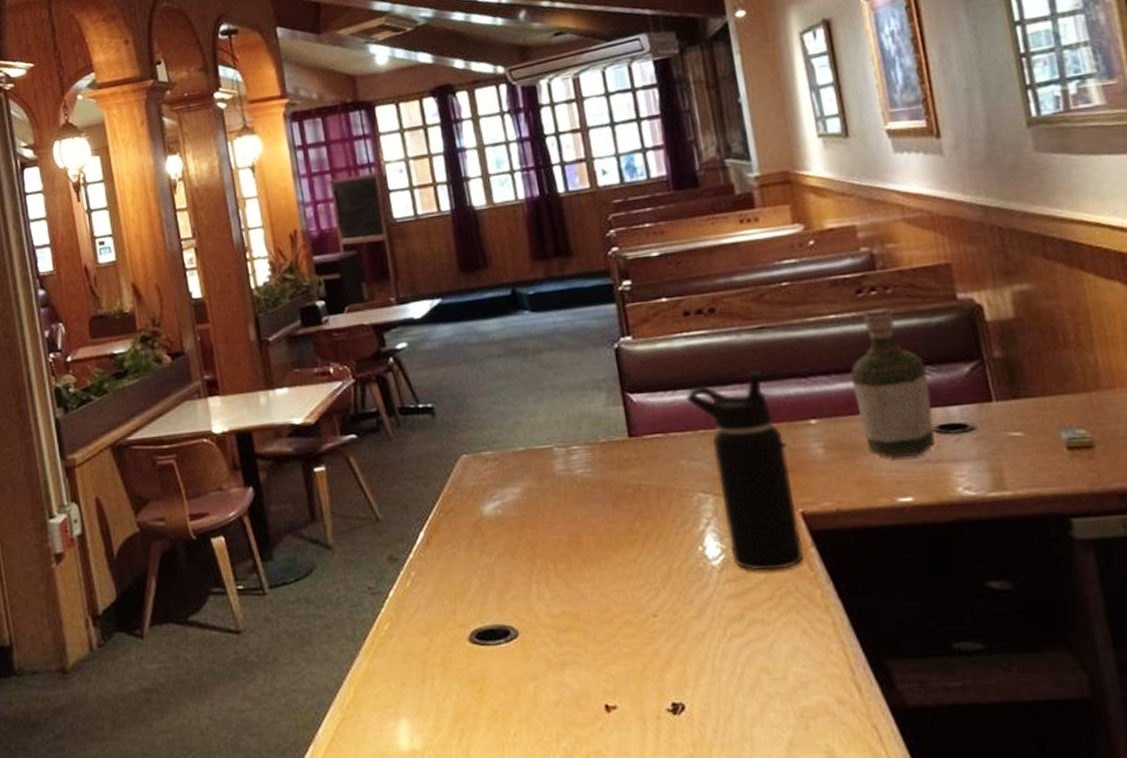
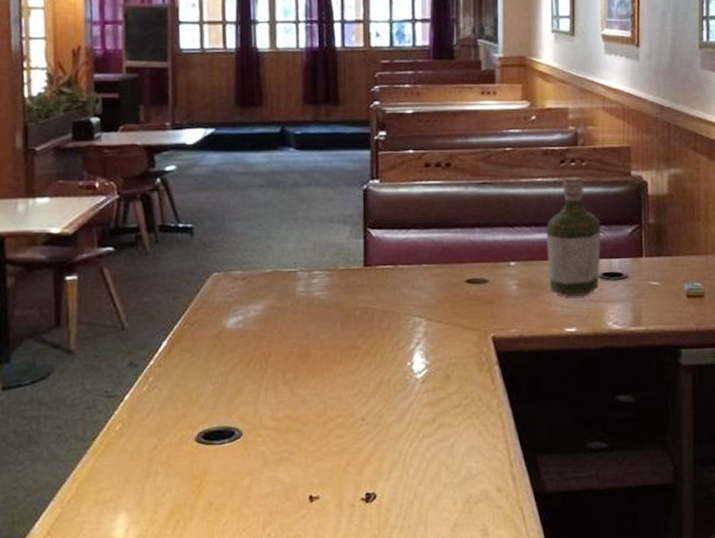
water bottle: present [686,371,804,572] -> none [416,219,490,384]

